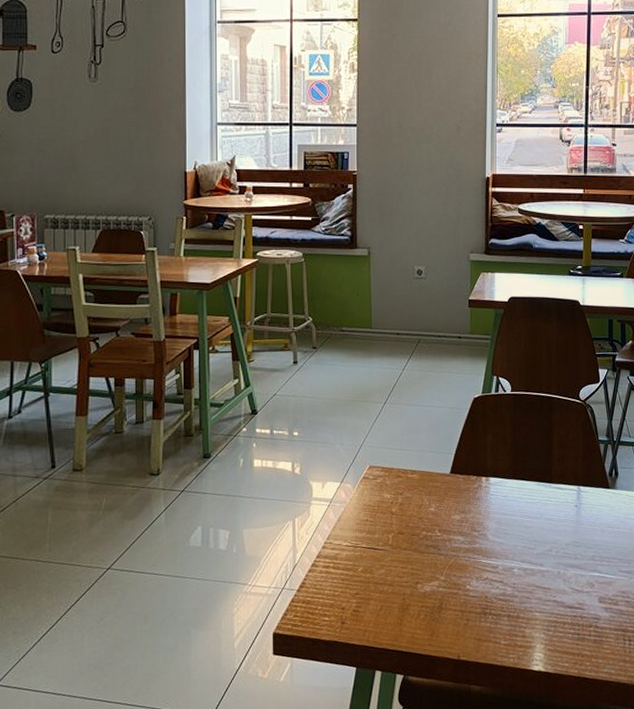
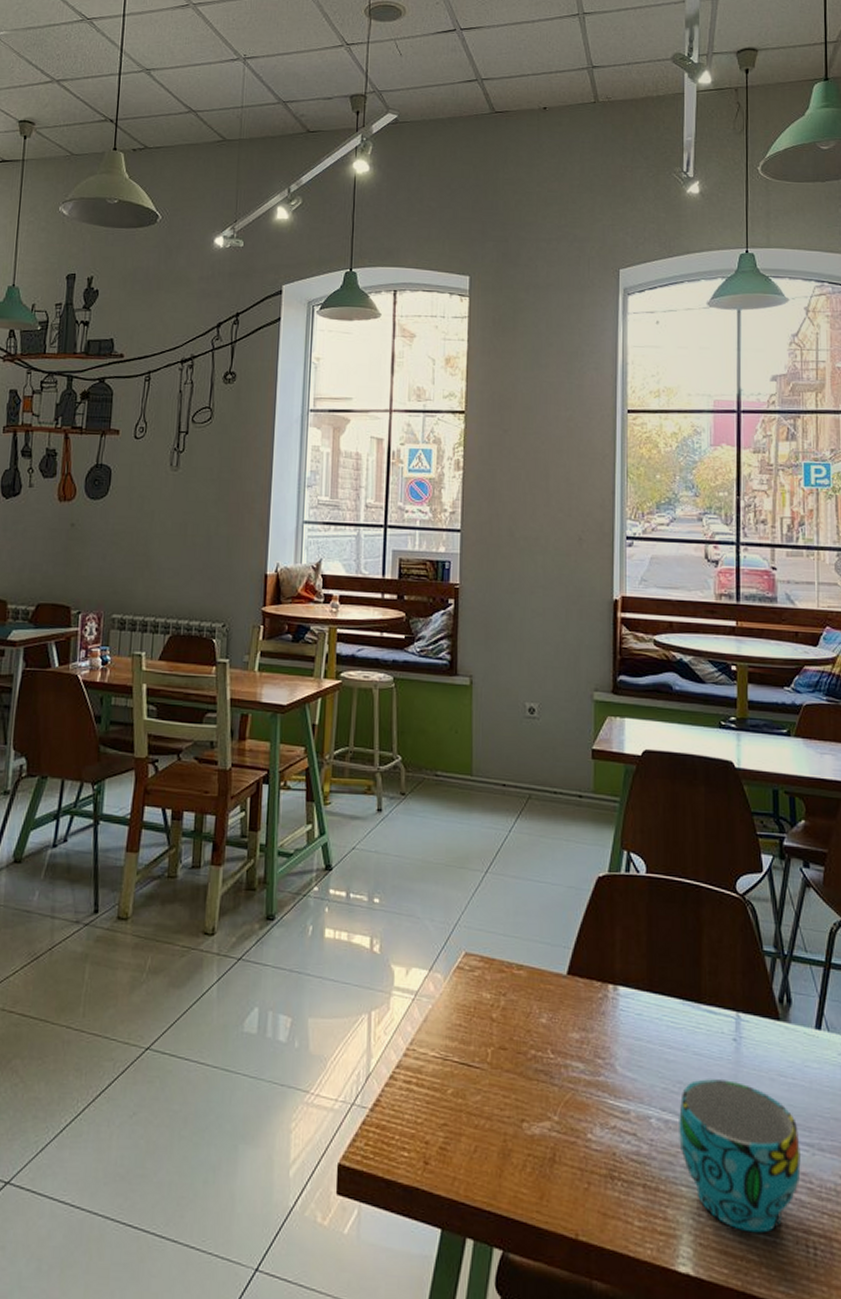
cup: none [534,535,622,637] -> present [679,1079,801,1233]

